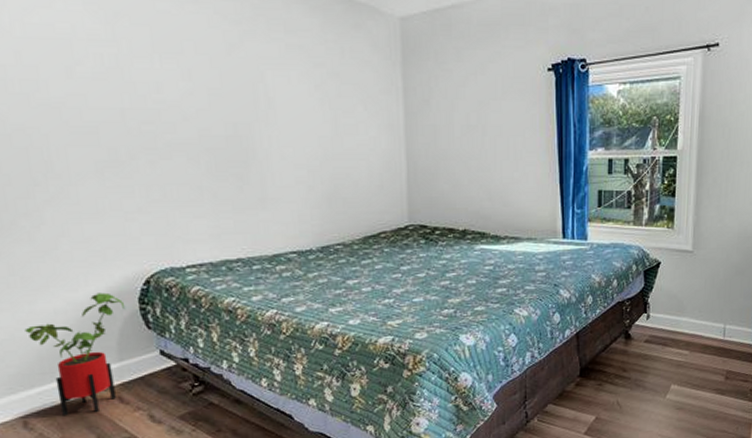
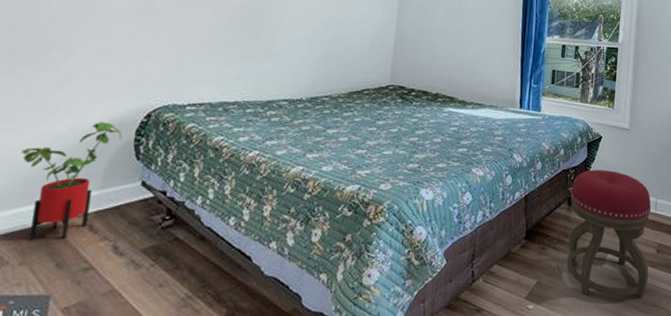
stool: none [626,298,719,426] -> present [566,169,652,298]

